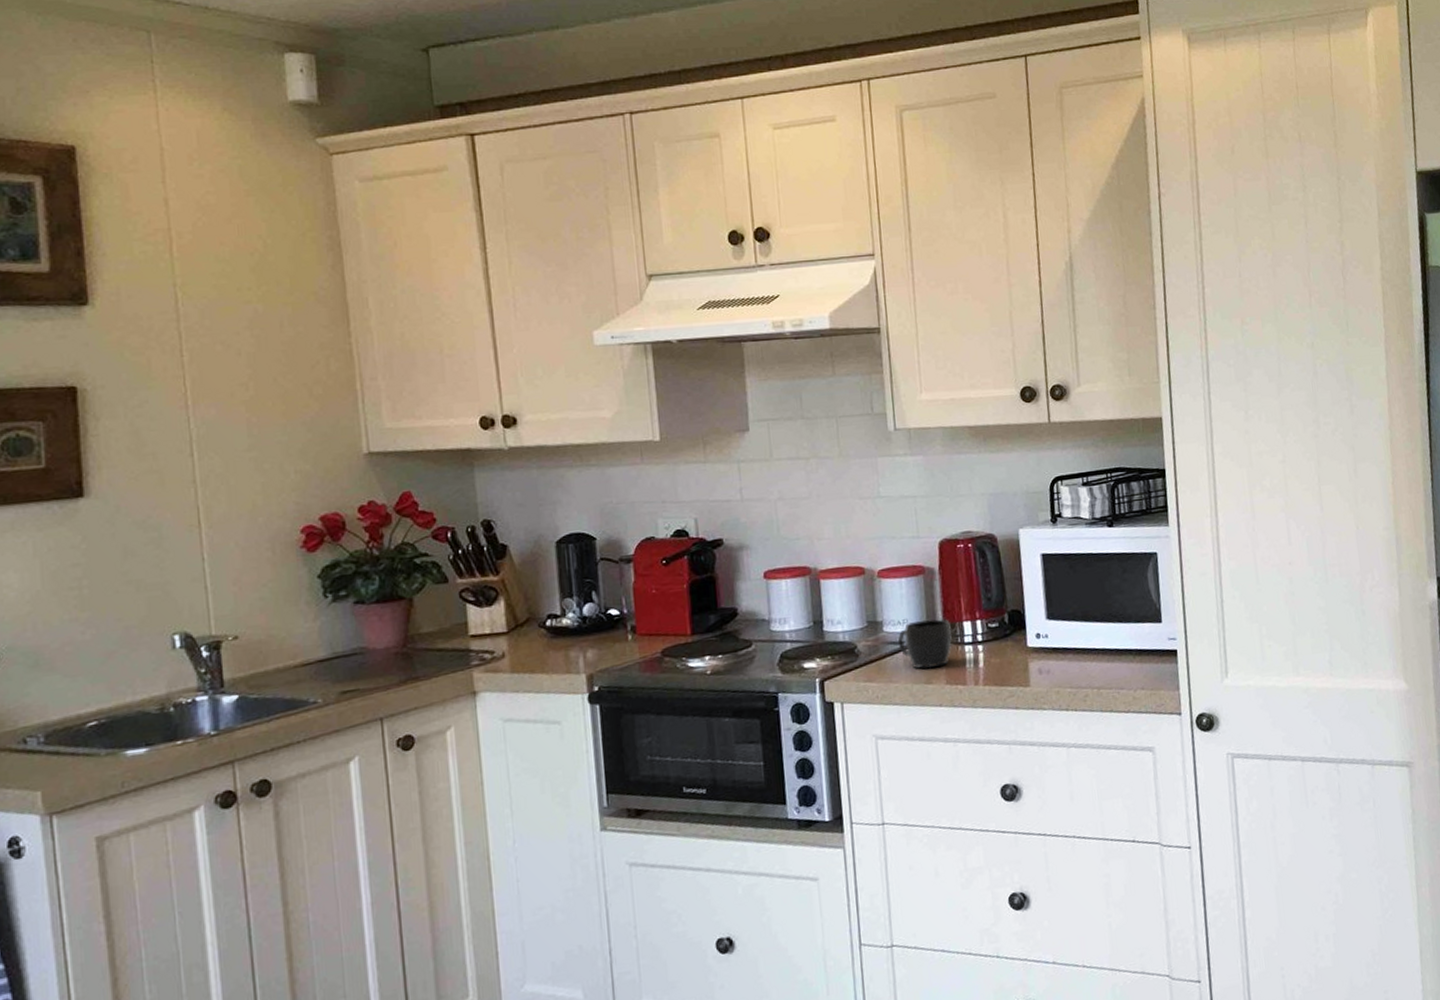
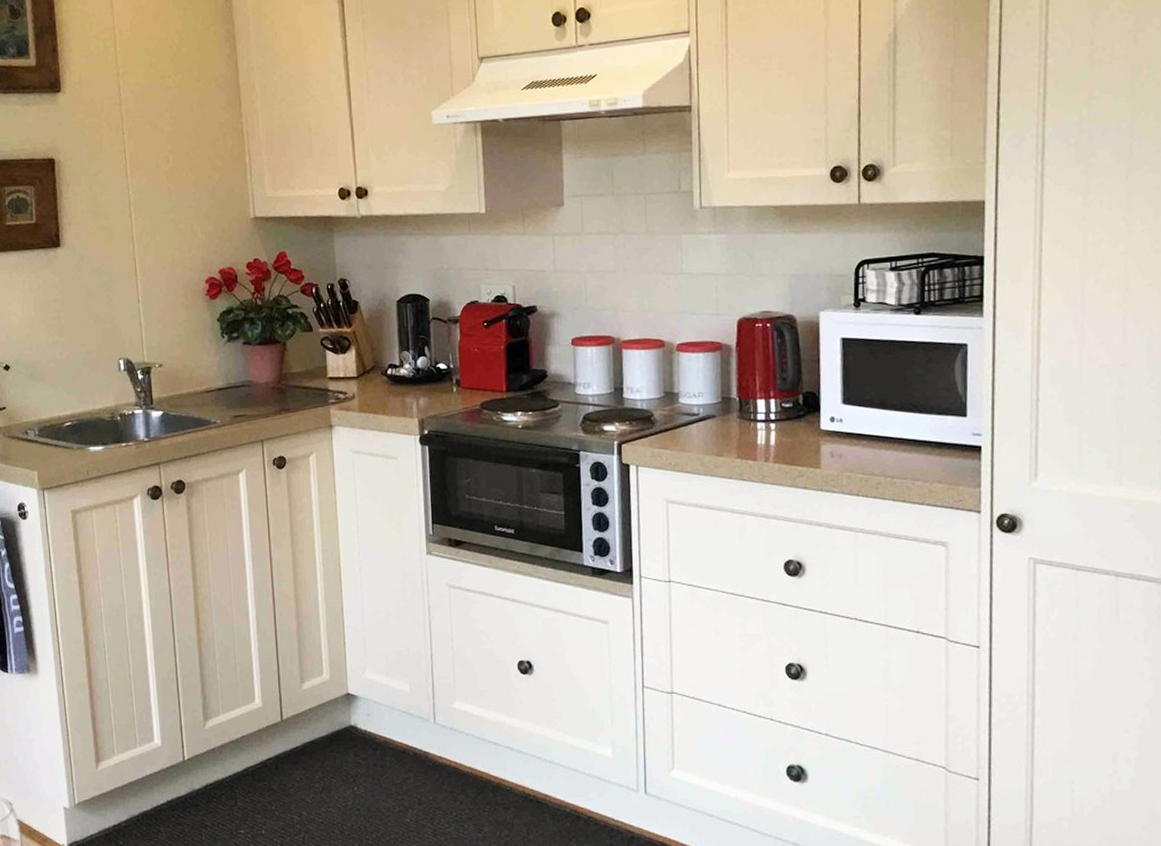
mug: present [897,619,953,669] -> none [692,394,746,442]

